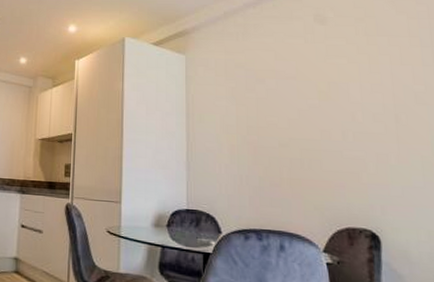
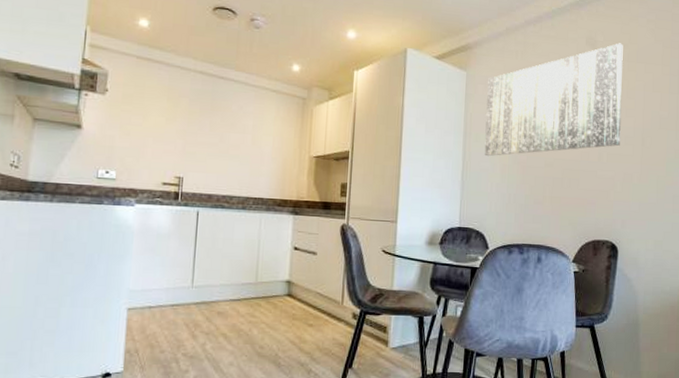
wall art: none [209,17,368,137] -> present [484,43,623,157]

